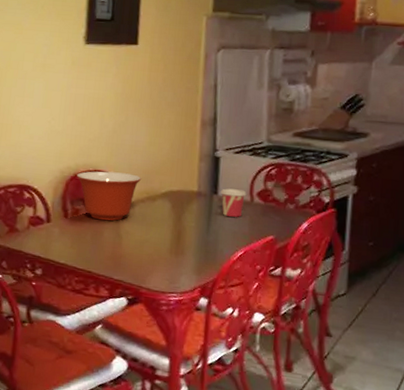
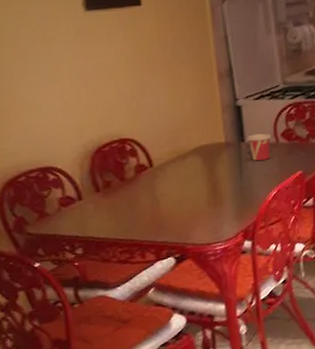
mixing bowl: present [76,171,142,221] -> none [101,136,169,188]

